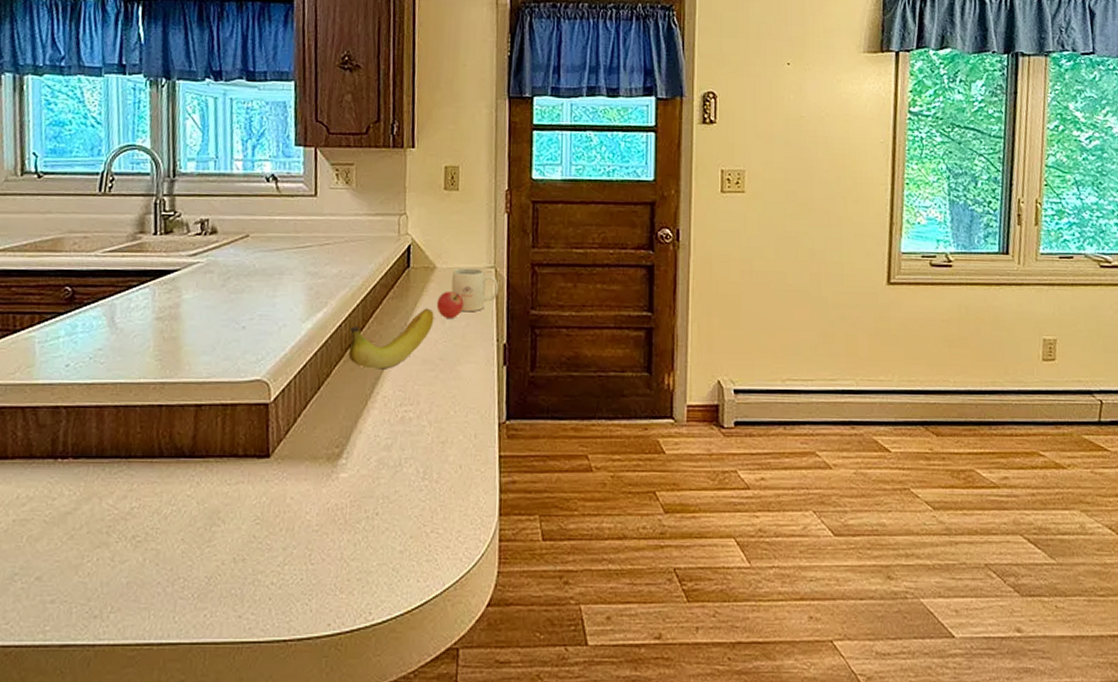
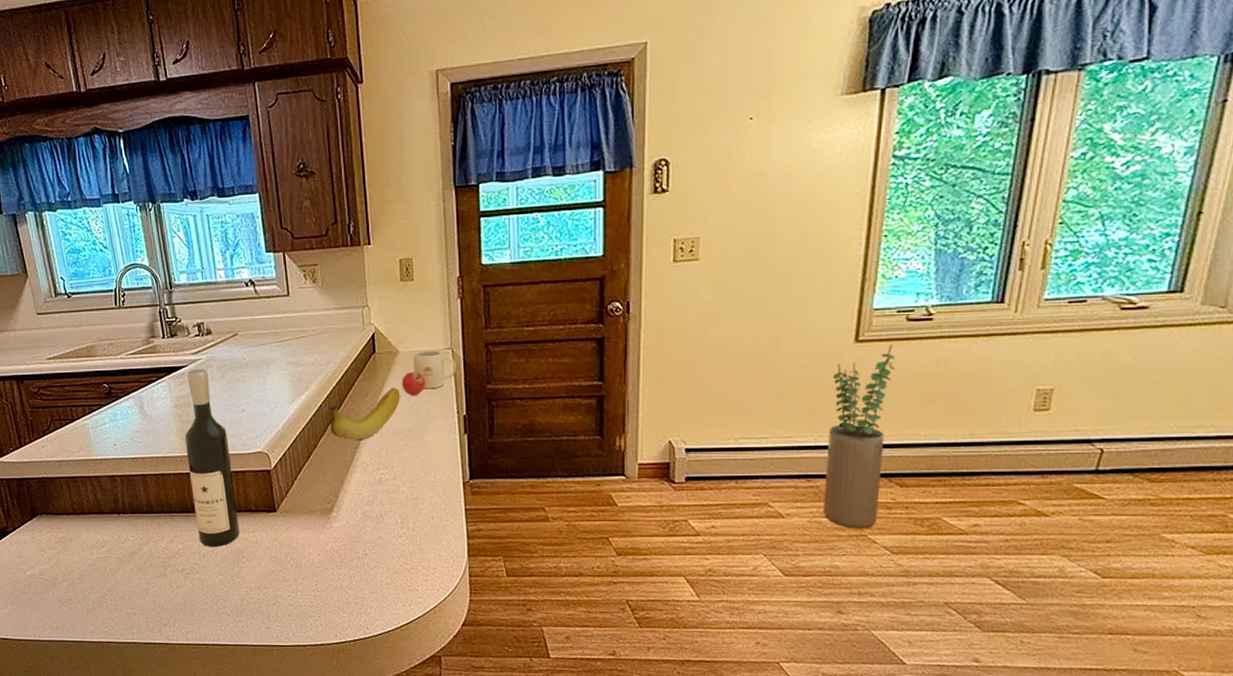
bottle: none [161,274,220,504] -> present [184,368,239,547]
vase: none [867,288,924,482] -> present [822,344,895,529]

